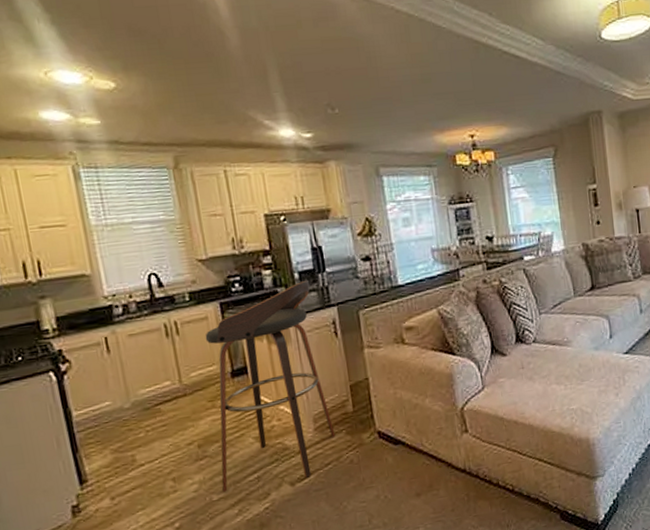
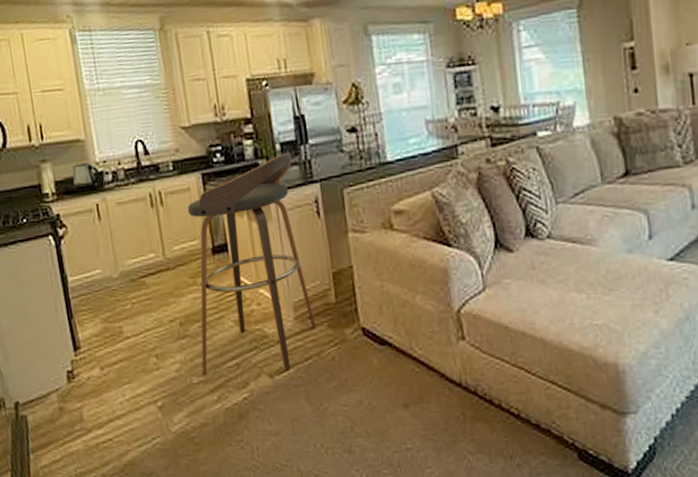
kettle: none [76,296,109,327] -> present [71,162,100,192]

